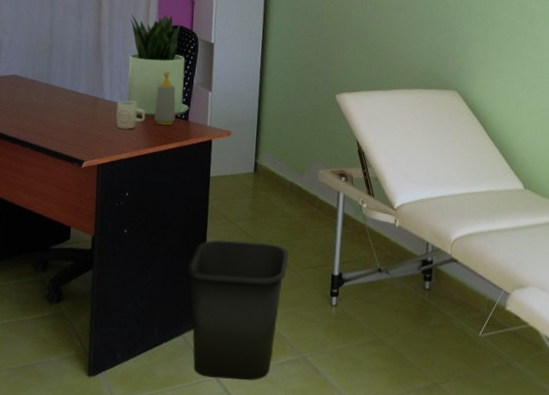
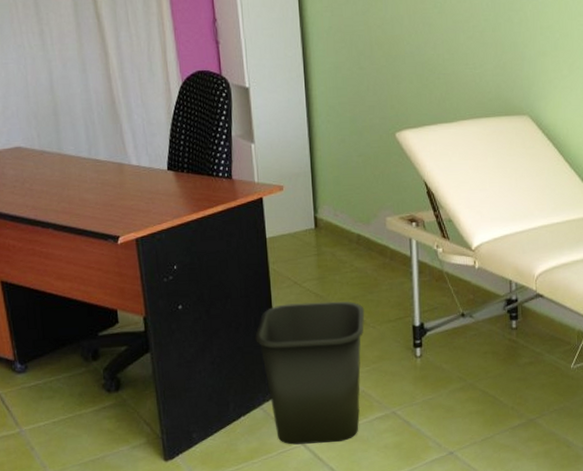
mug: present [116,100,146,129] -> none [146,163,182,196]
planter: present [127,14,189,118] -> none [145,58,231,180]
soap bottle: present [154,71,176,126] -> none [190,125,217,188]

